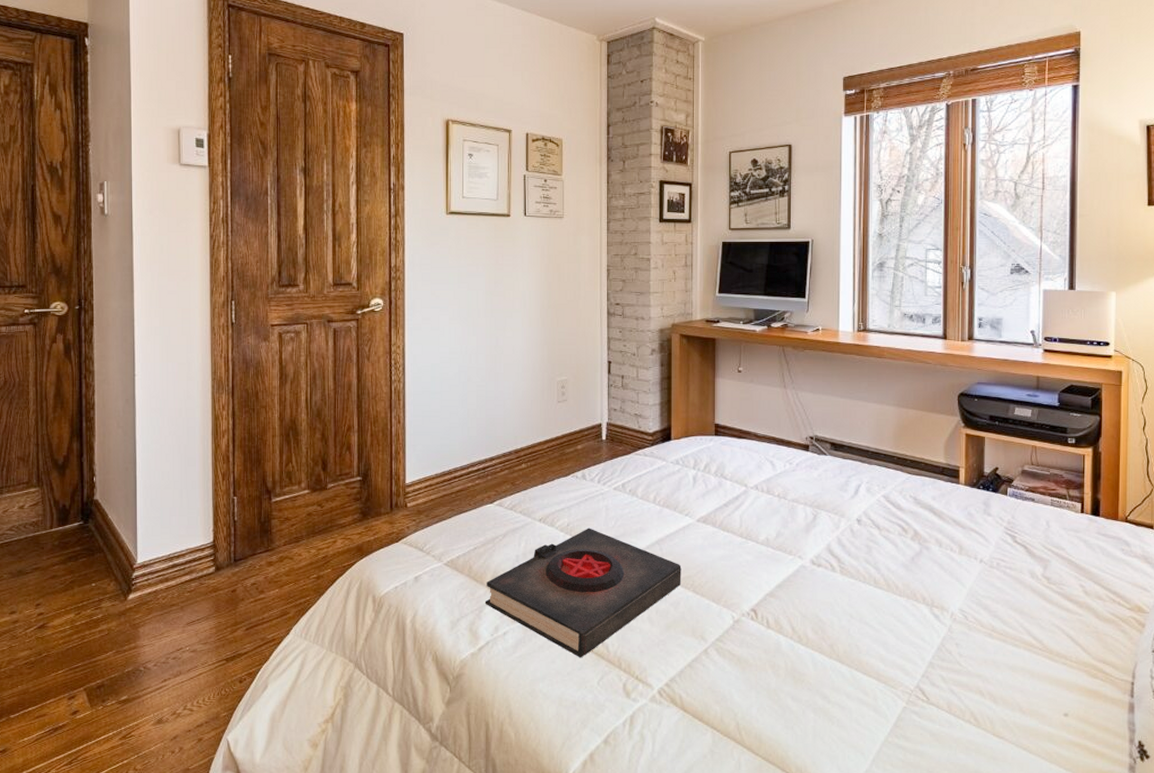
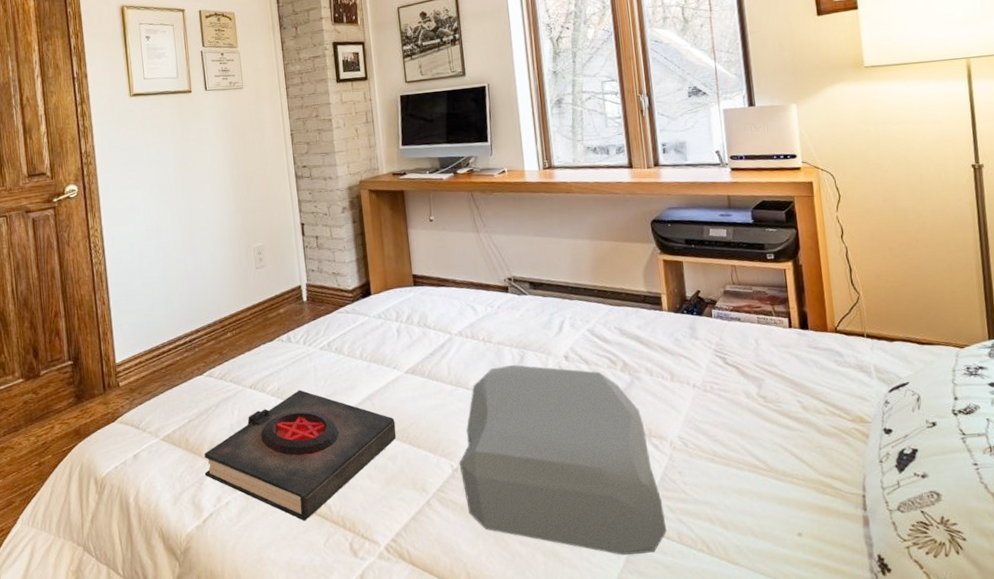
cushion: none [740,523,938,719] -> present [459,364,667,555]

